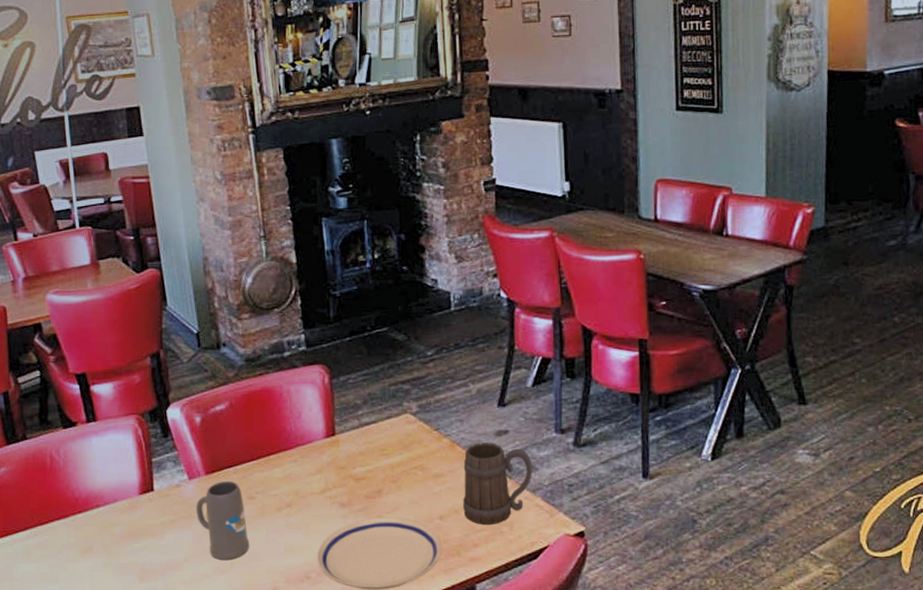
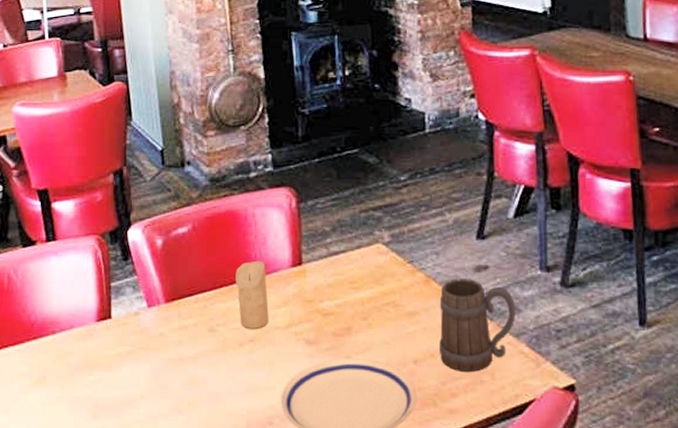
beer mug: present [196,480,250,560] -> none [154,310,210,398]
candle: none [272,433,305,495] -> present [236,260,269,329]

